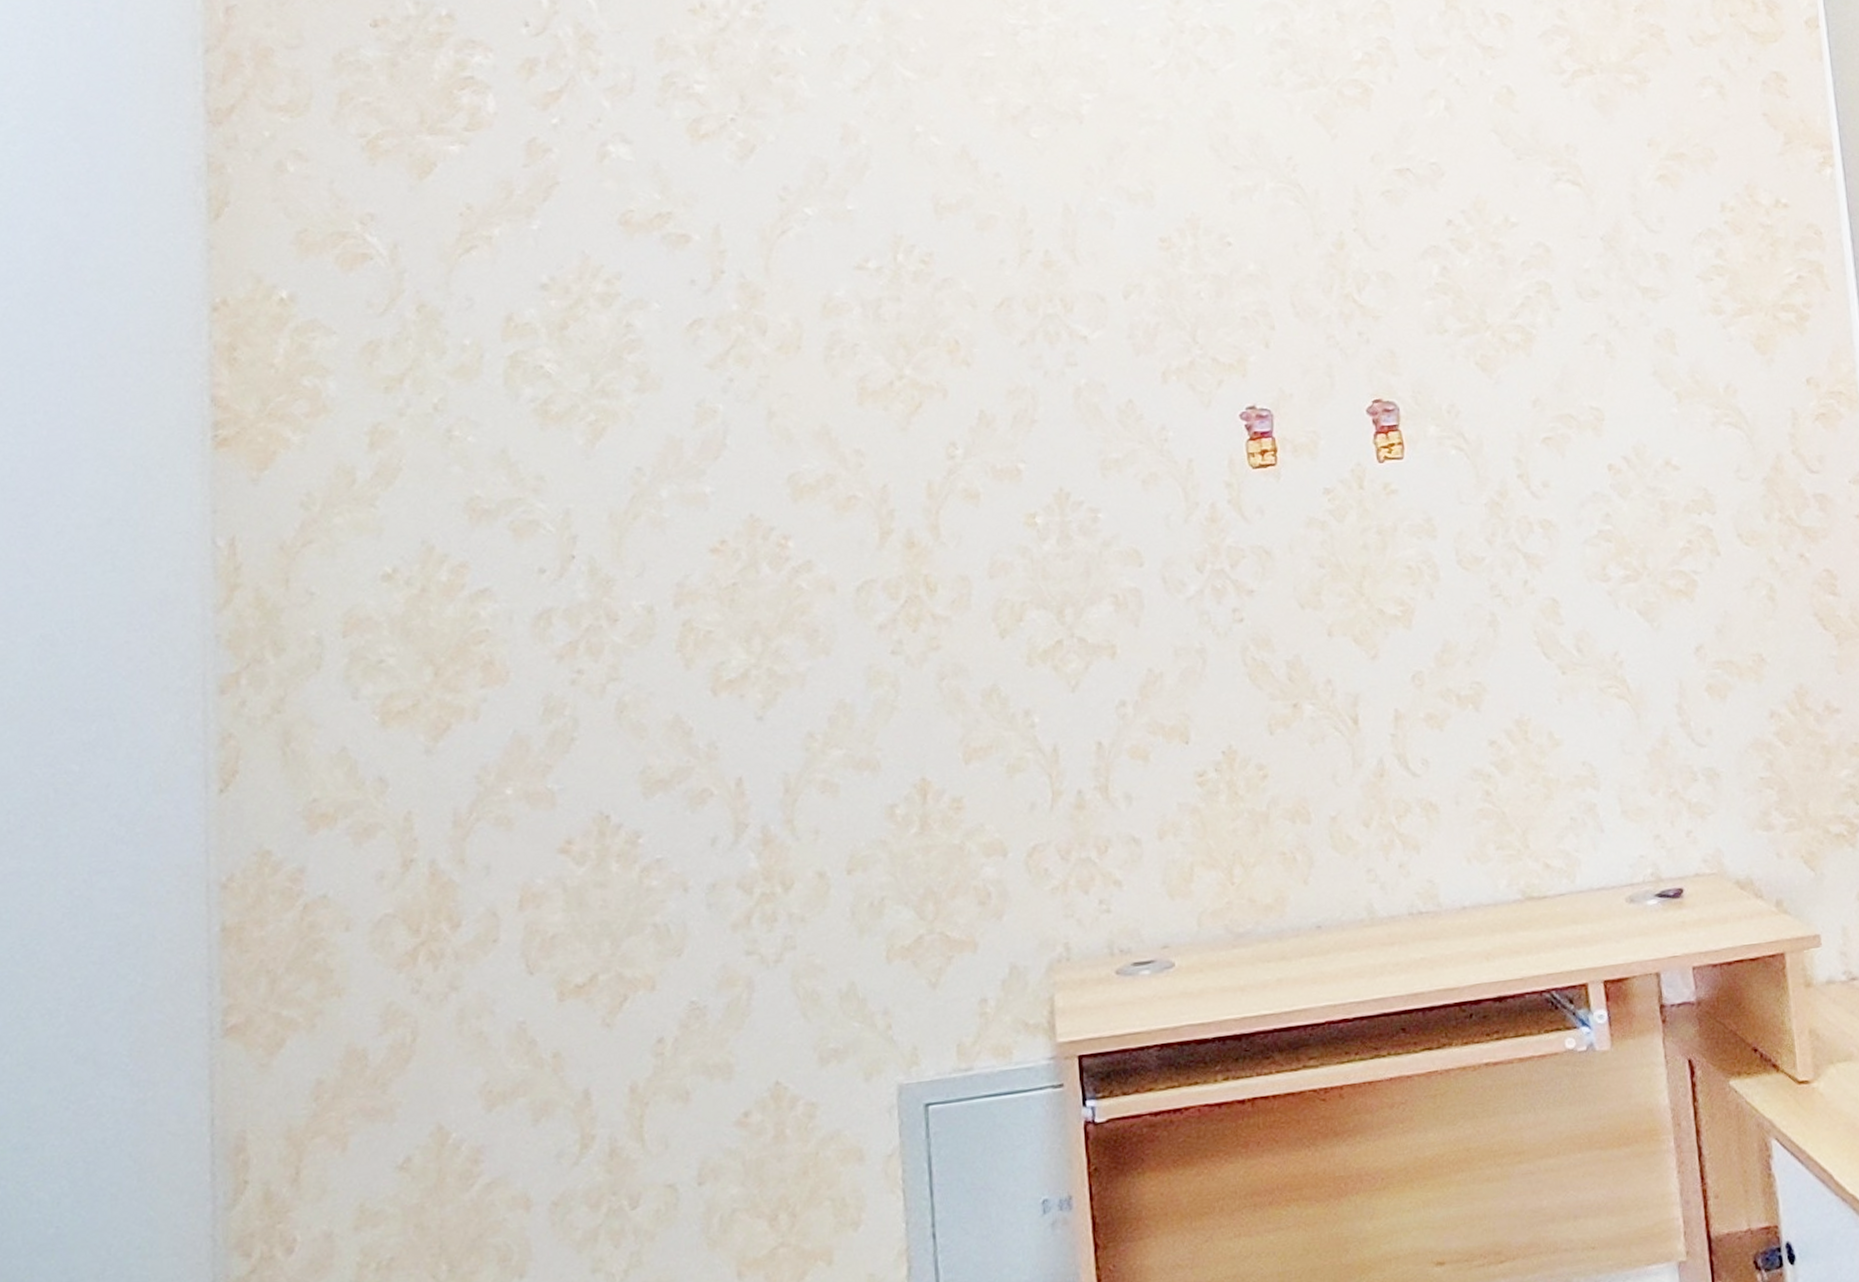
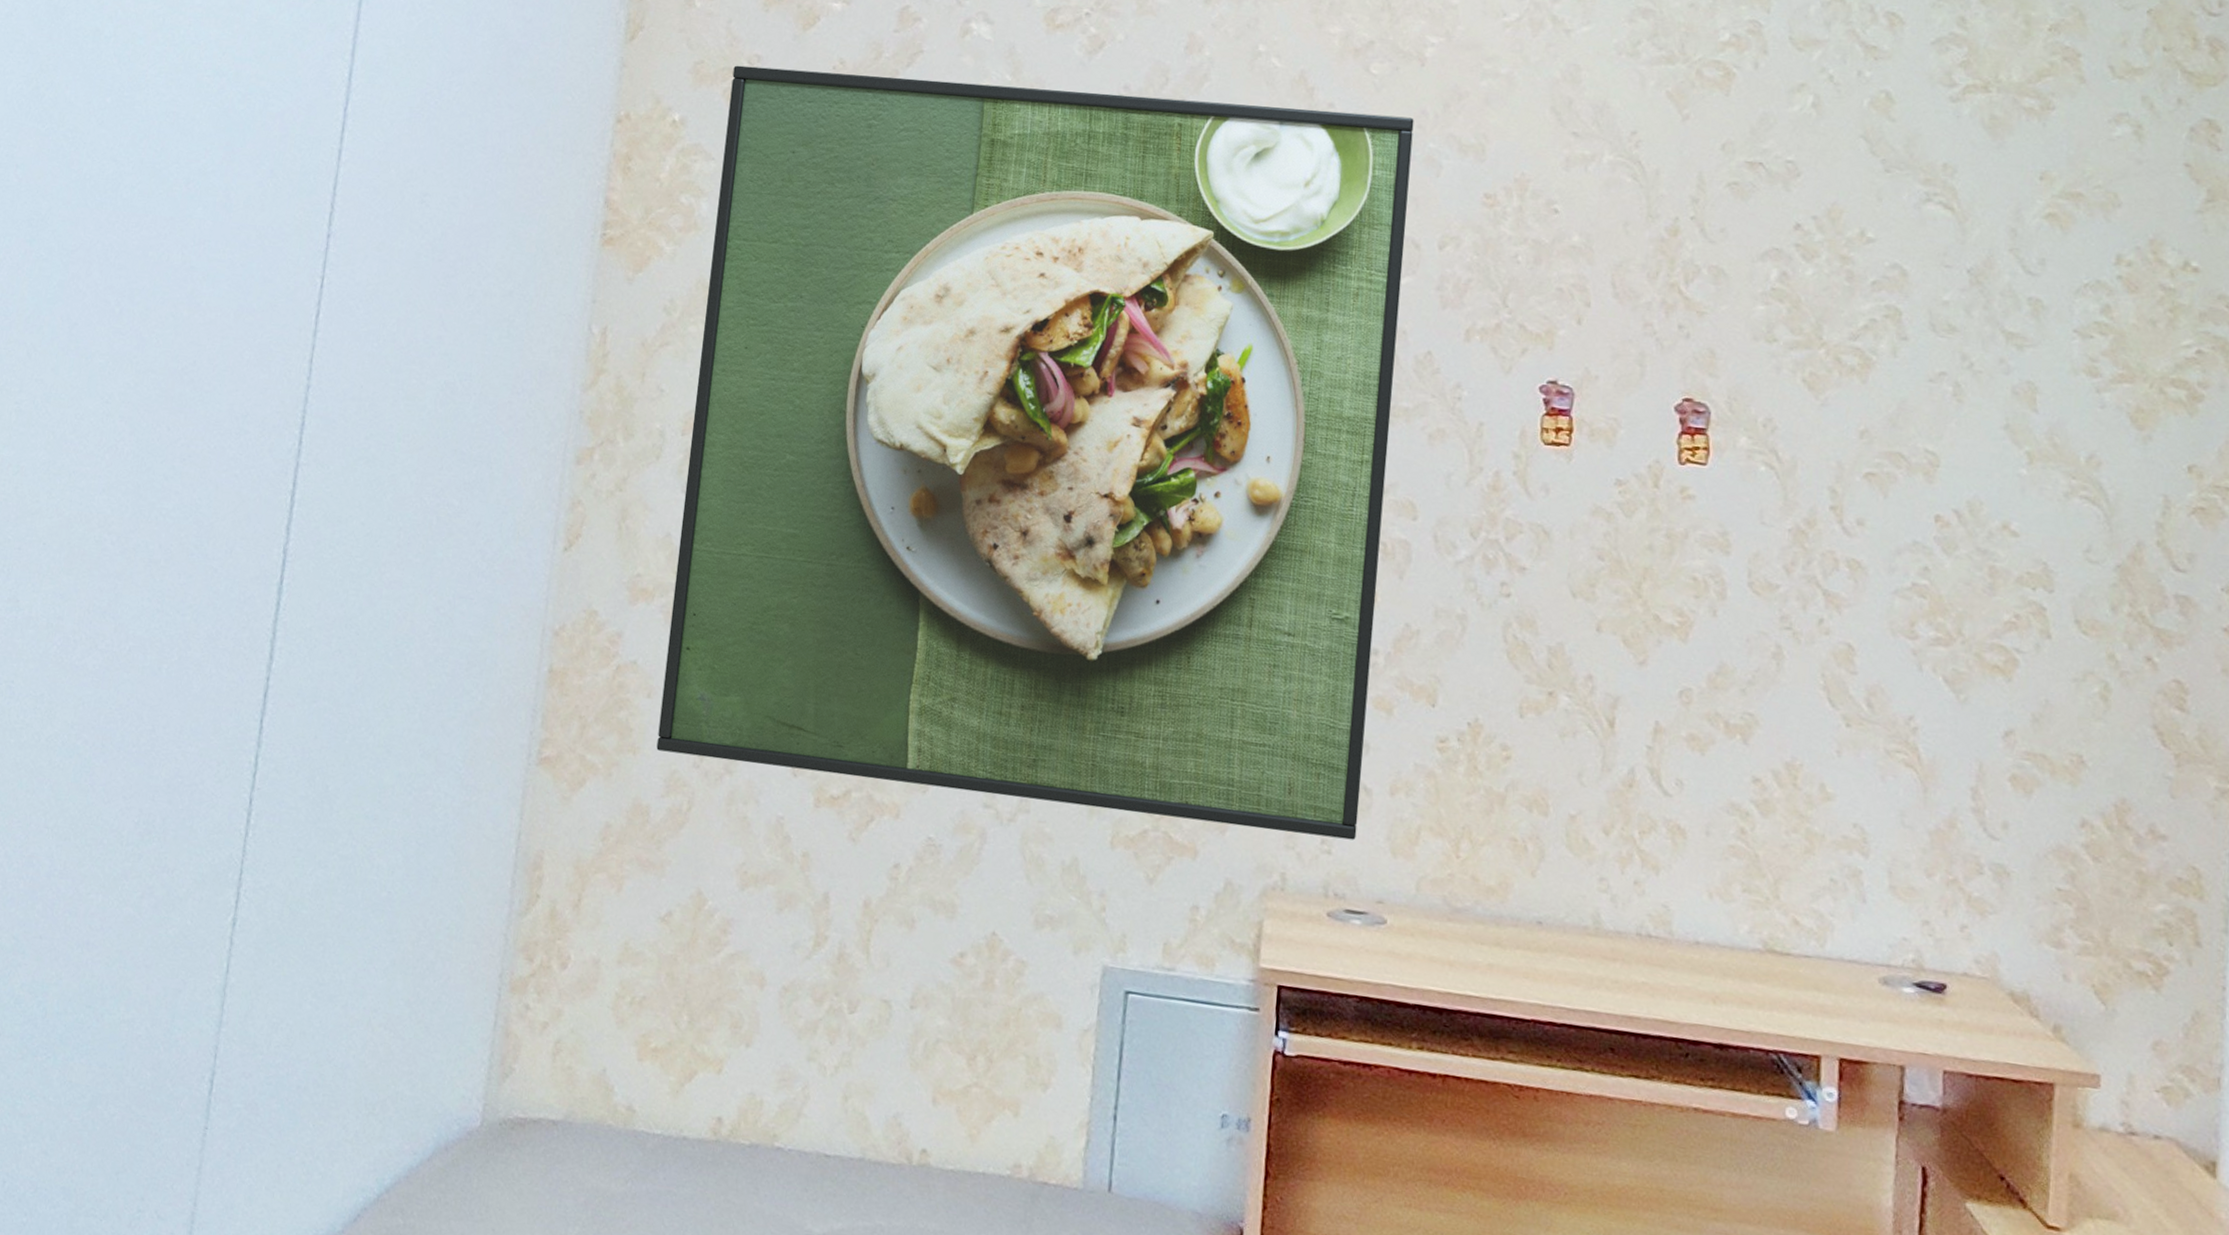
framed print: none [344,175,1133,986] -> present [656,65,1414,840]

